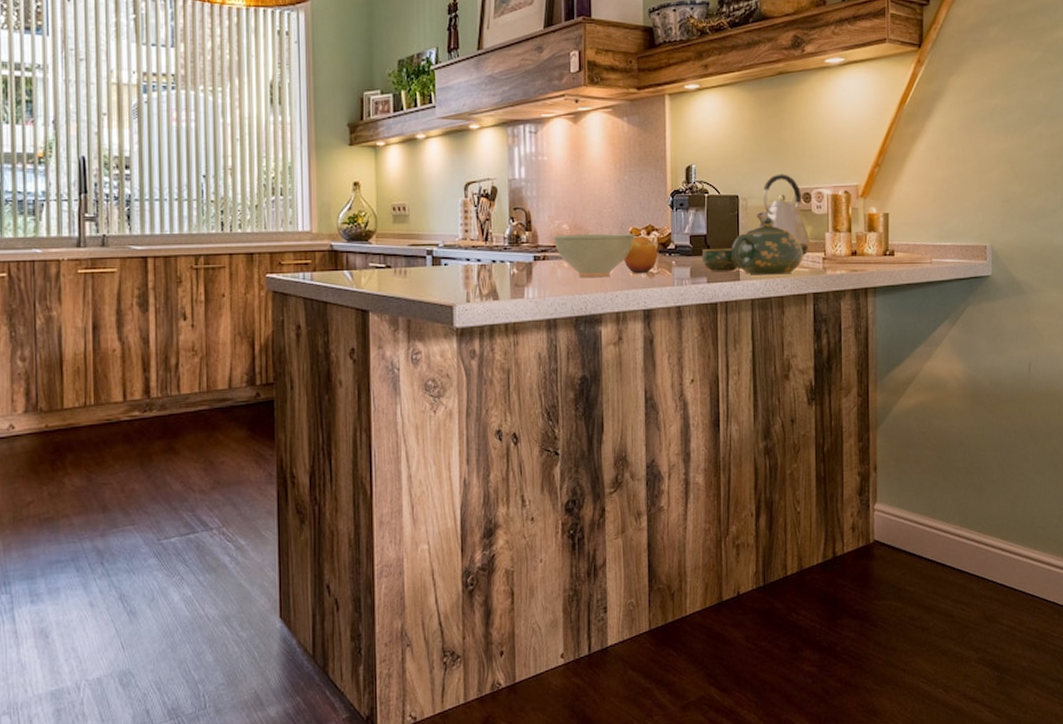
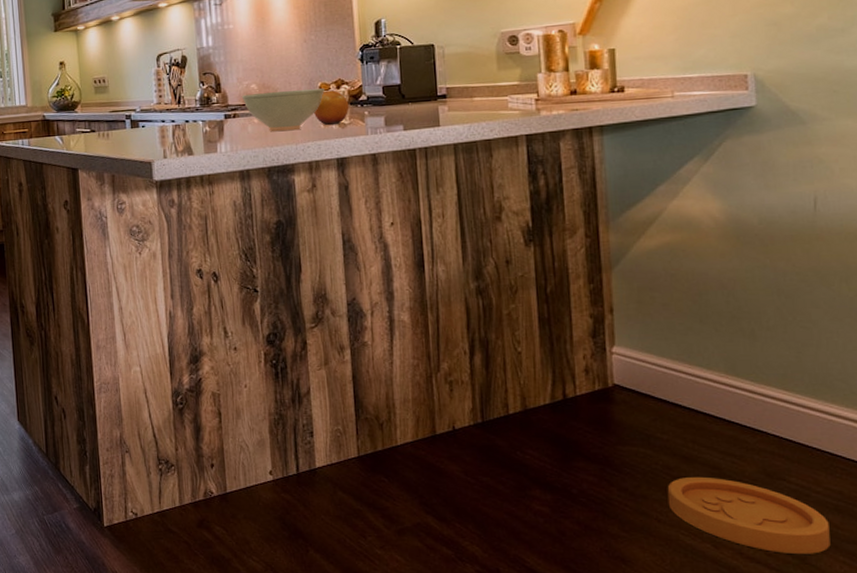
tea set: present [701,217,803,275] -> none [396,63,512,120]
kettle: present [756,174,810,256] -> none [454,19,520,99]
pet bowl: none [912,625,1028,692] -> present [667,476,831,555]

